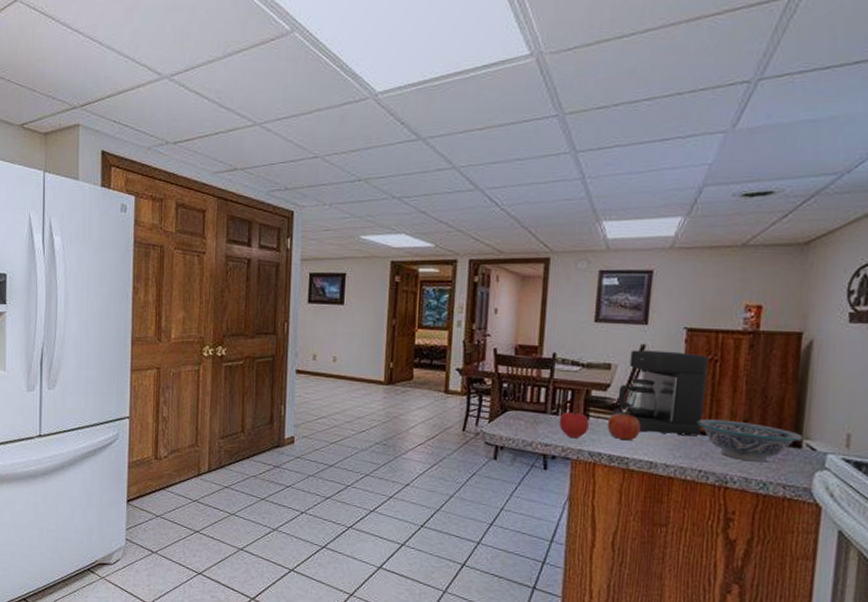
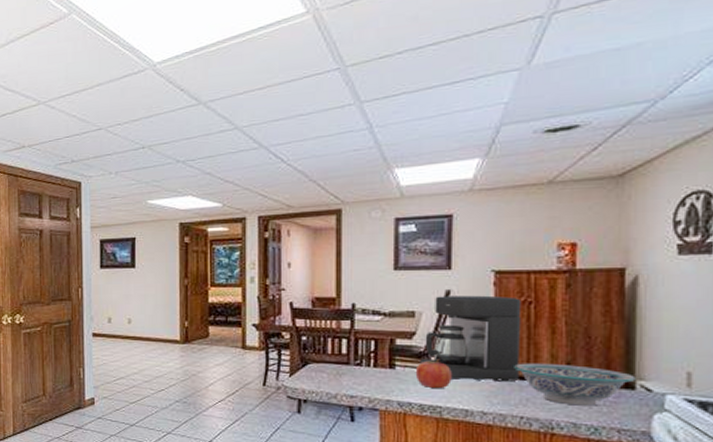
fruit: present [558,410,589,439] -> none [363,360,395,389]

